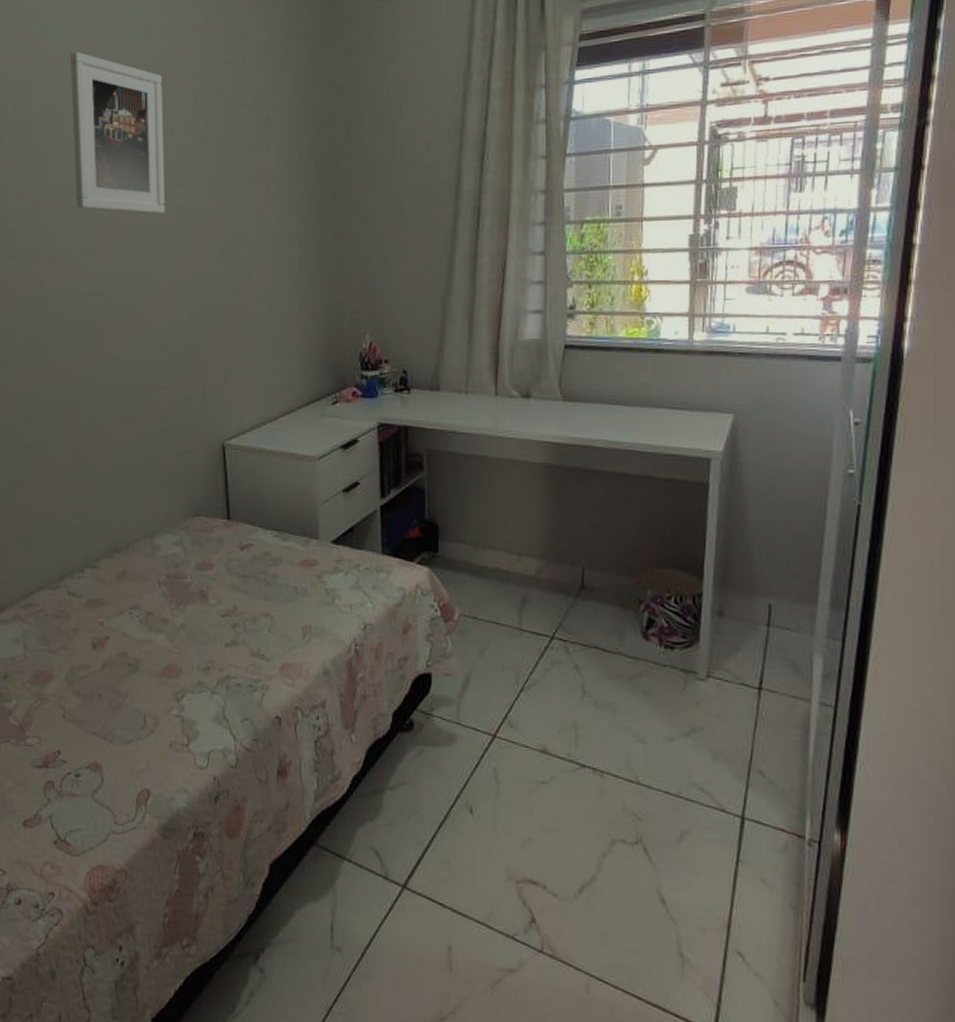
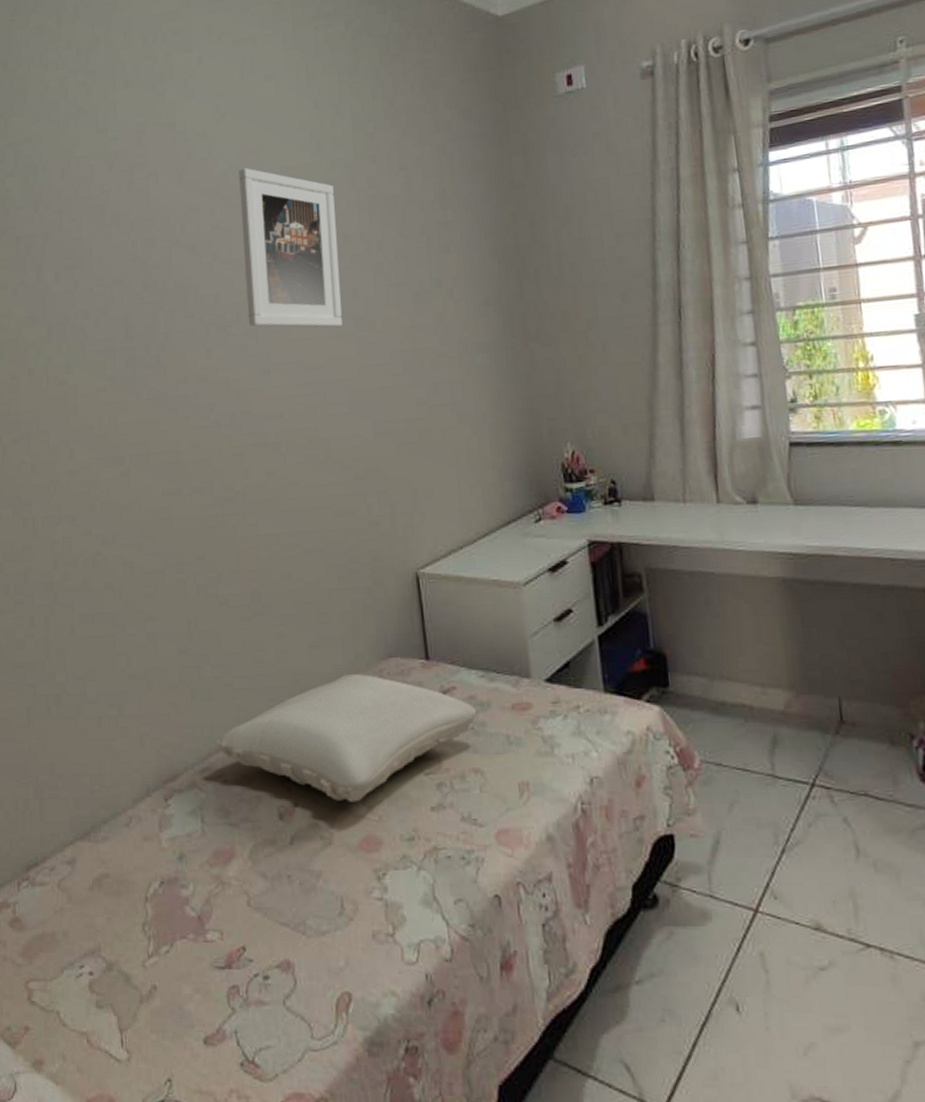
pillow: none [38,529,270,637] -> present [216,674,477,802]

